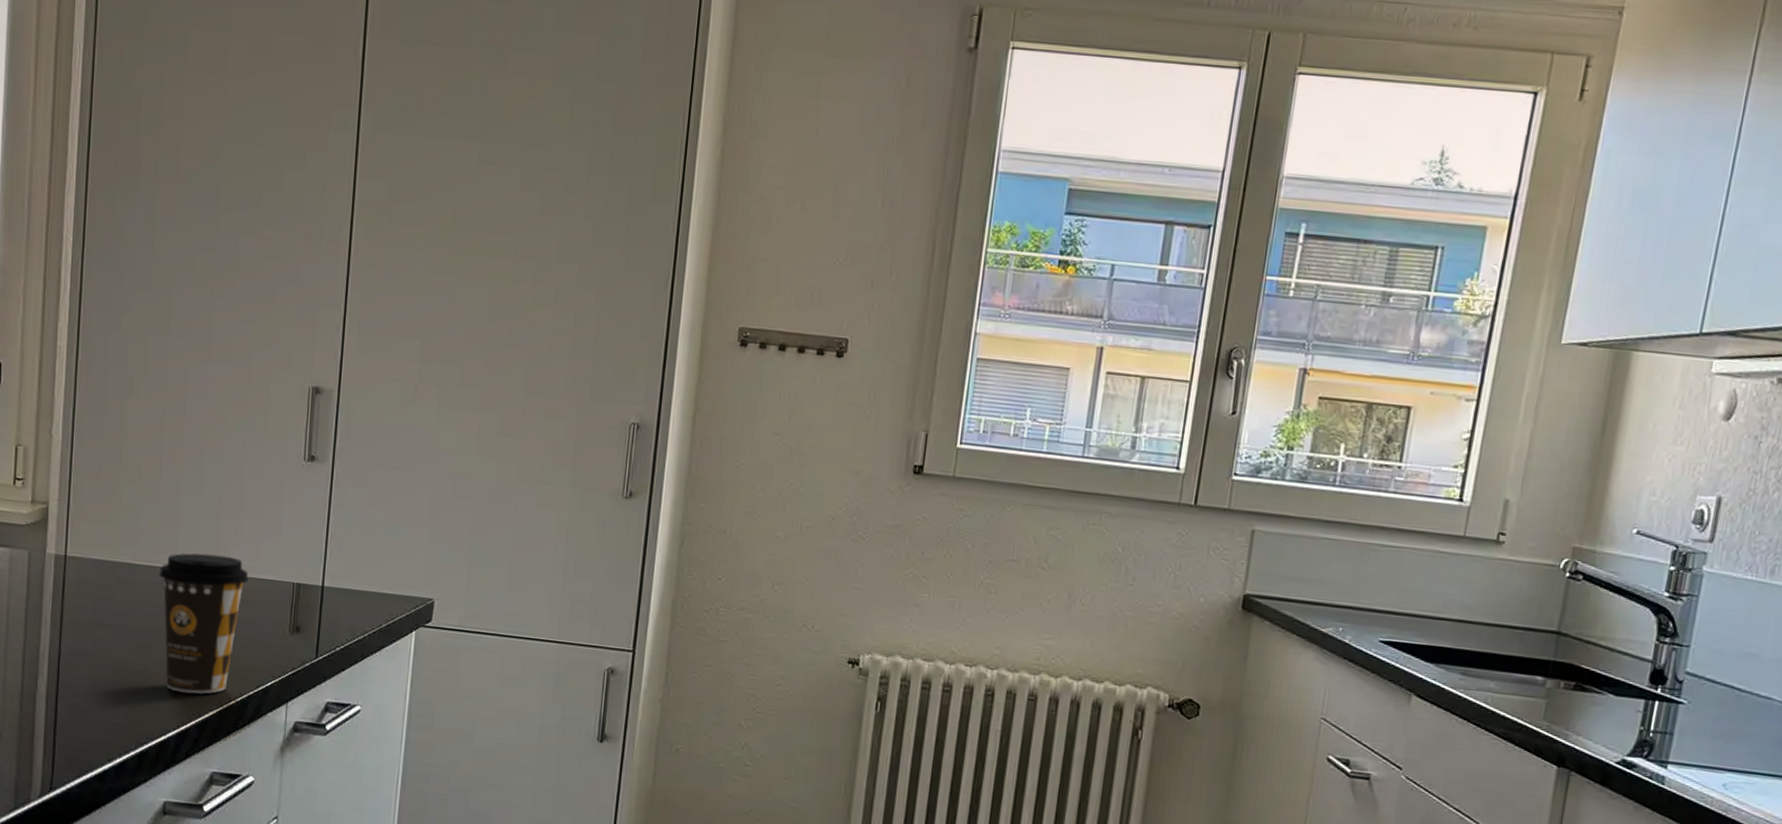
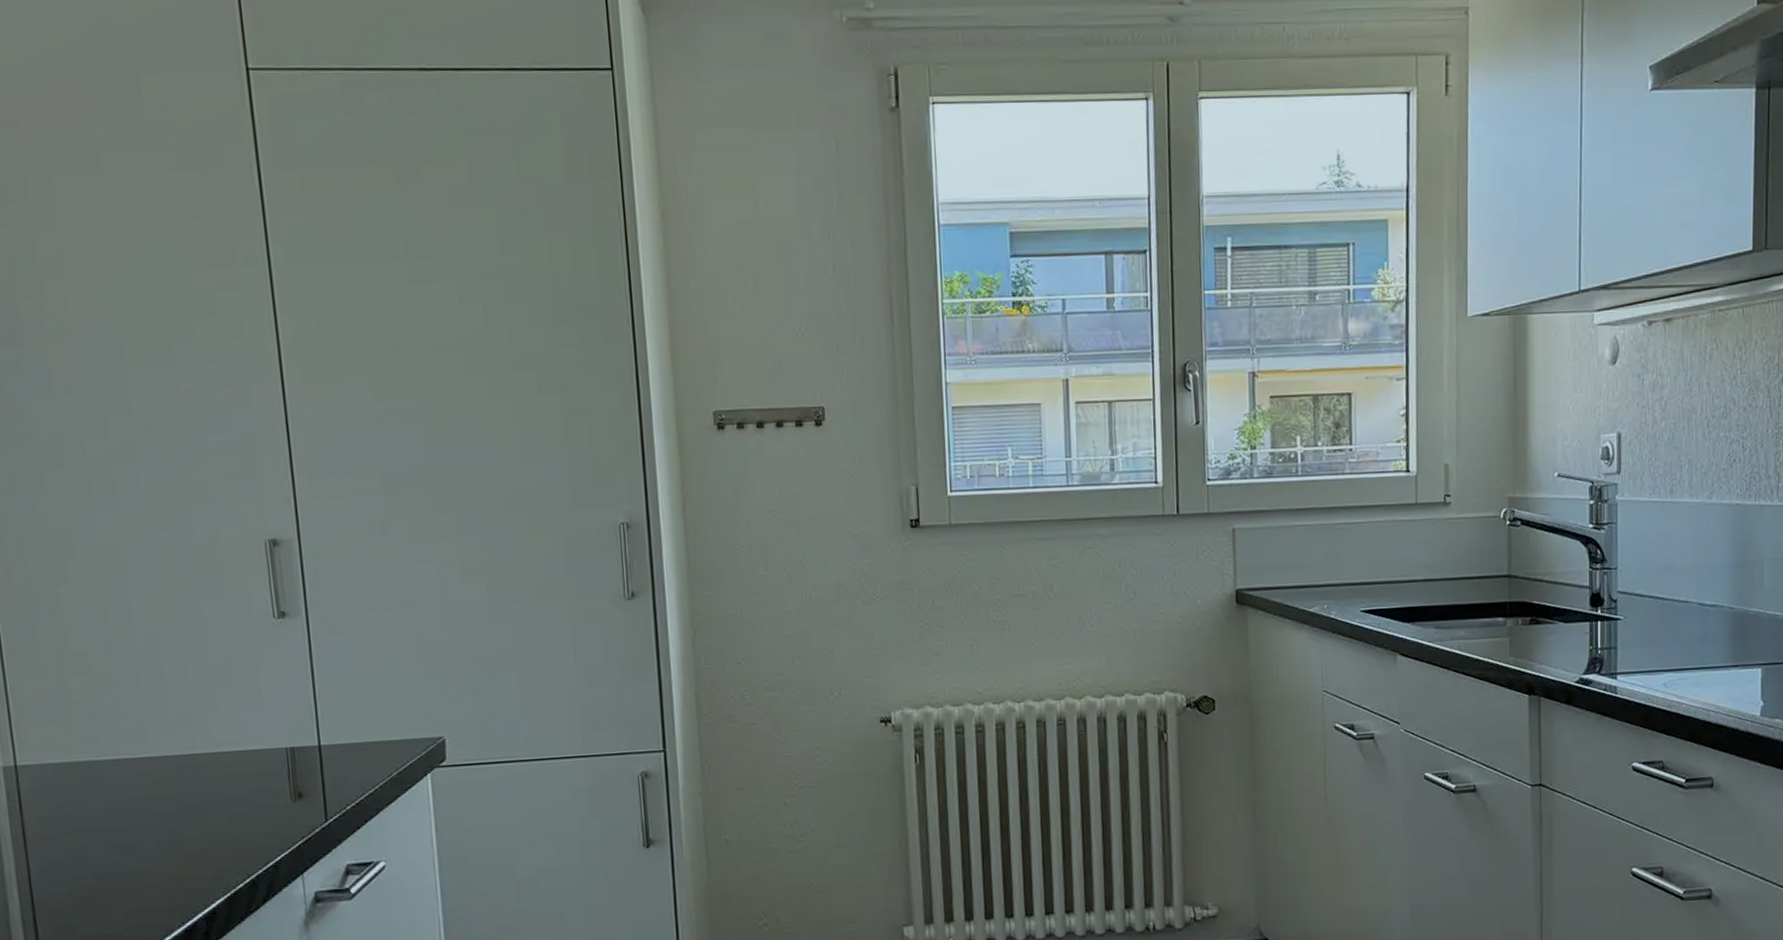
coffee cup: present [158,552,249,694] -> none [129,733,235,887]

